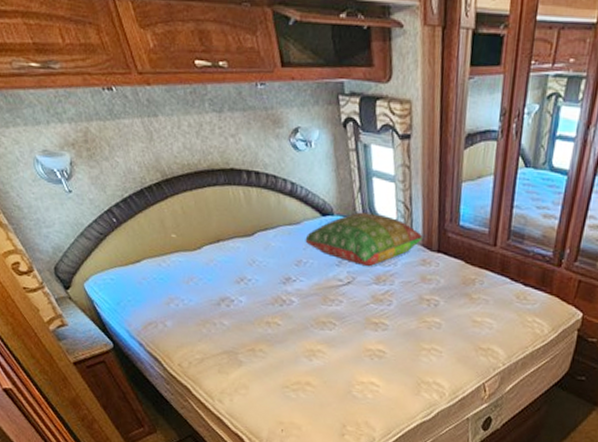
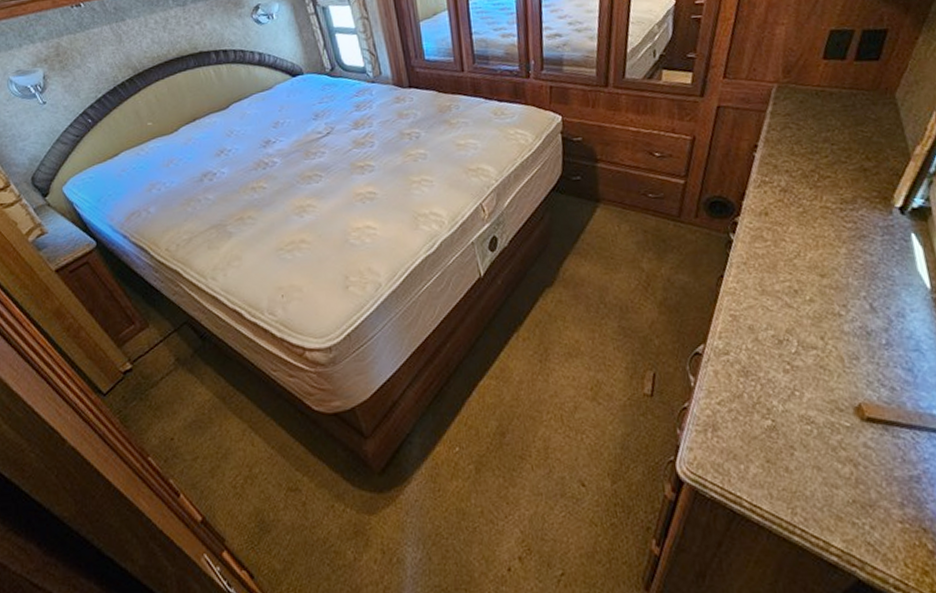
pillow: present [305,212,423,266] -> none [279,65,393,115]

